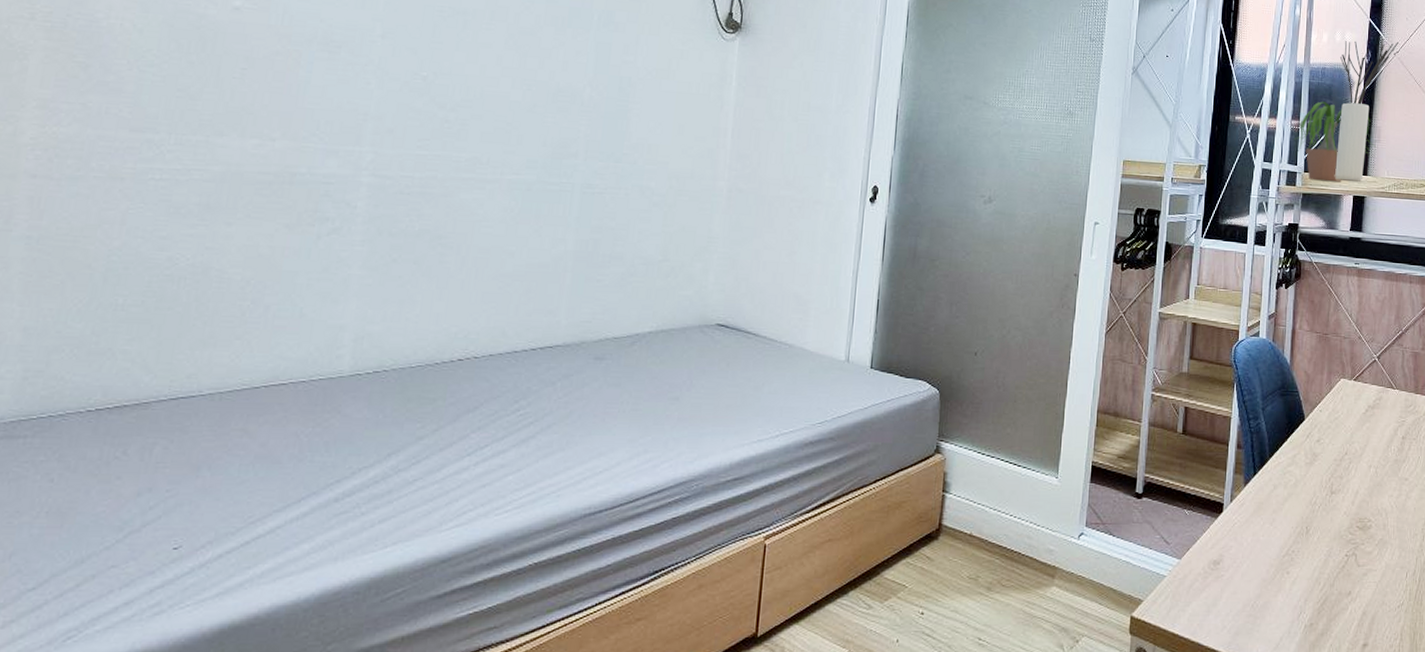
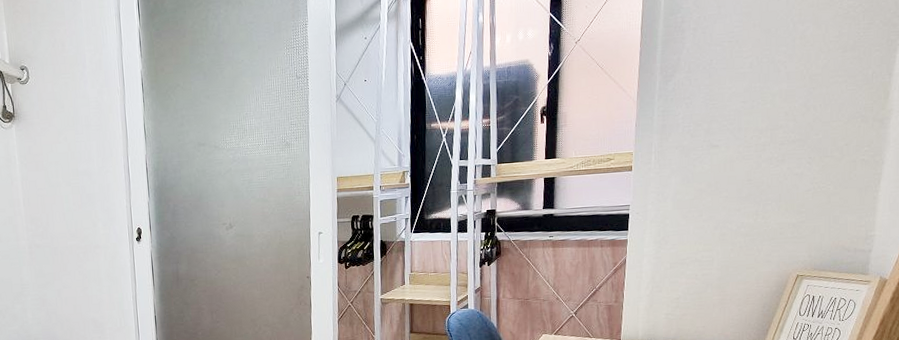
potted plant: present [1295,101,1376,183] -> none [486,98,563,170]
vase: present [1335,39,1399,183] -> none [523,30,580,167]

